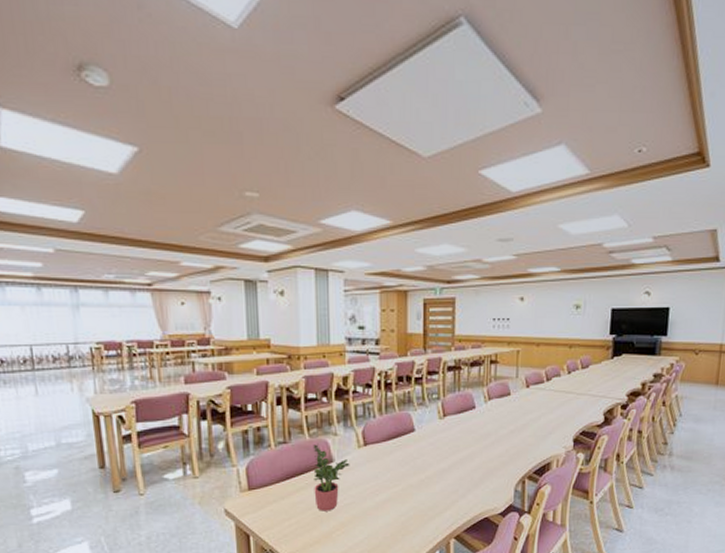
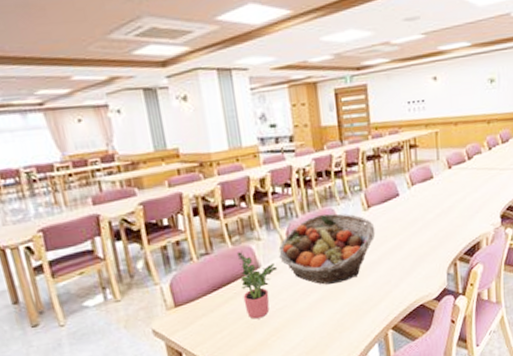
fruit basket: none [353,417,449,486] -> present [278,213,376,285]

